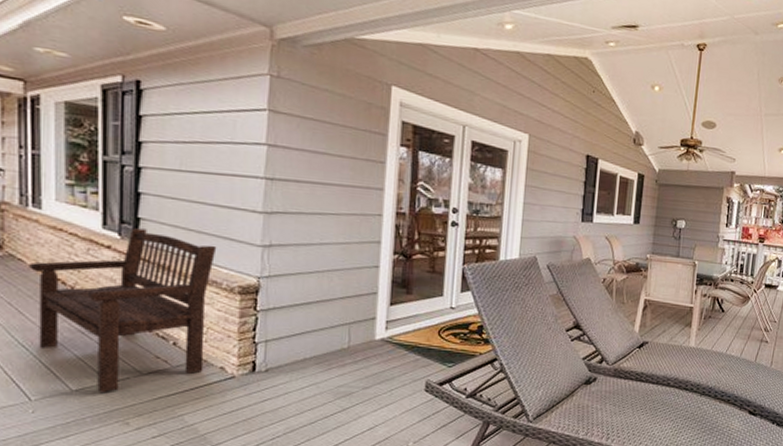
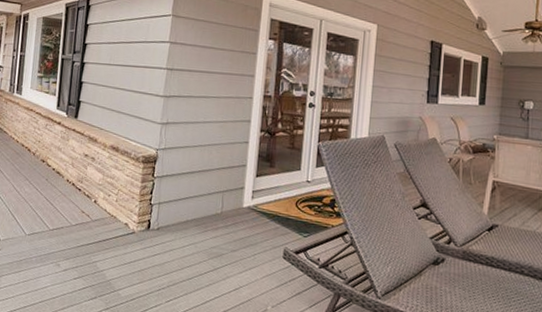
bench: present [29,228,217,394] -> none [9,109,130,239]

